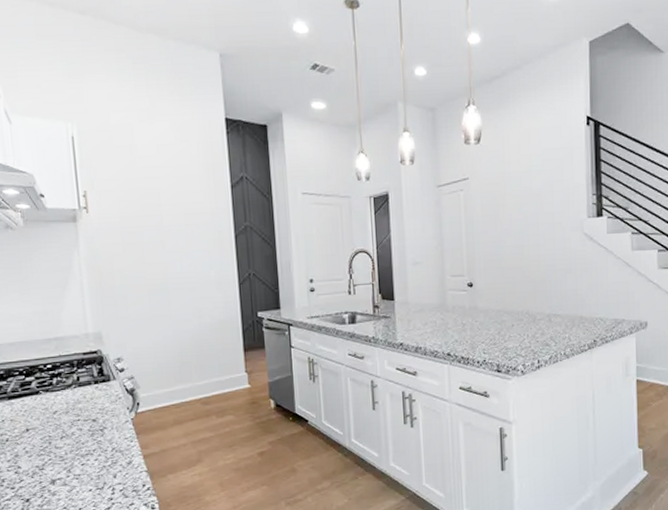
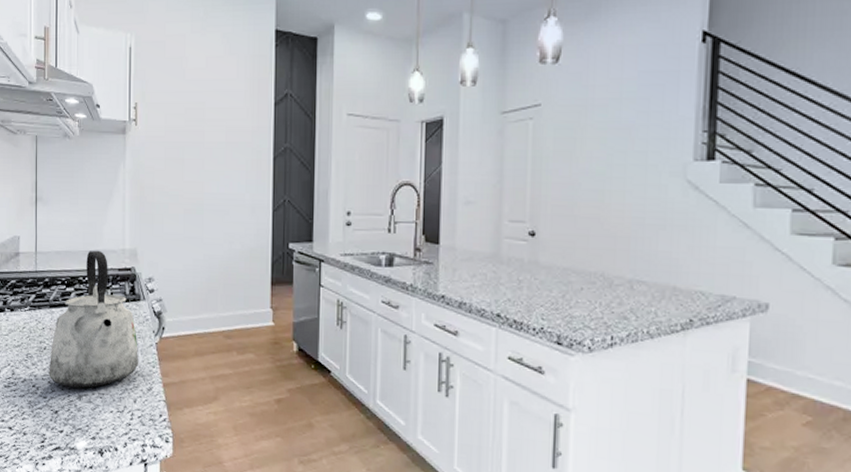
kettle: none [14,337,116,474] -> present [49,250,139,388]

